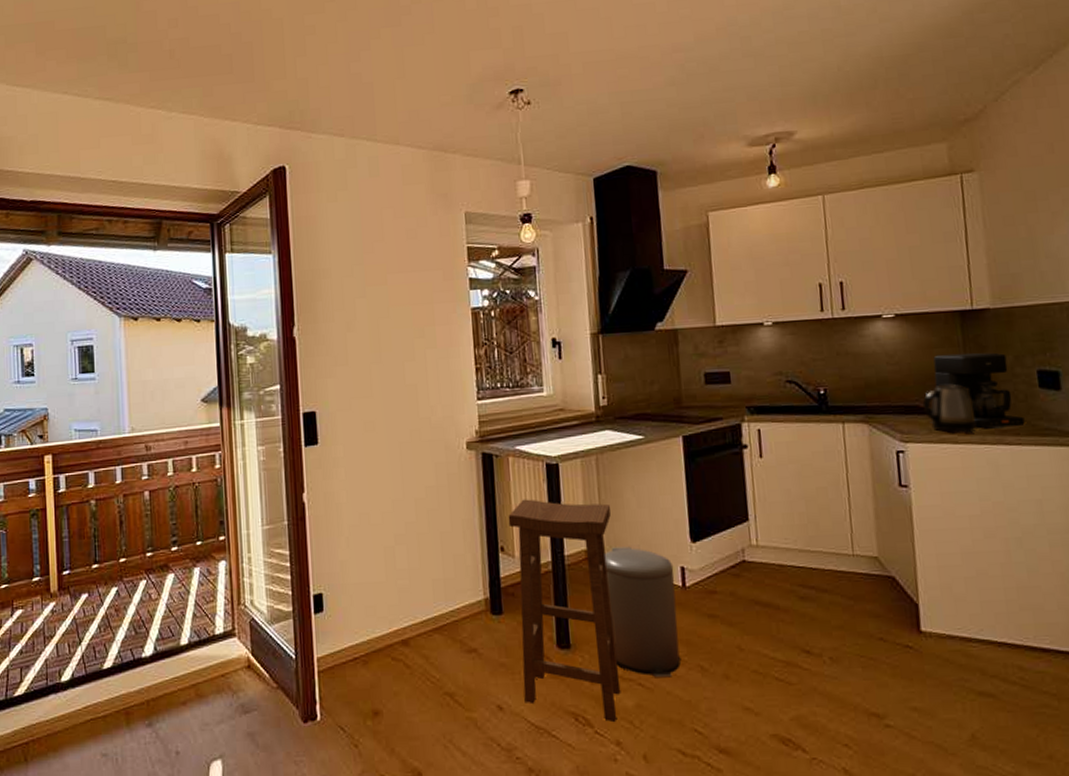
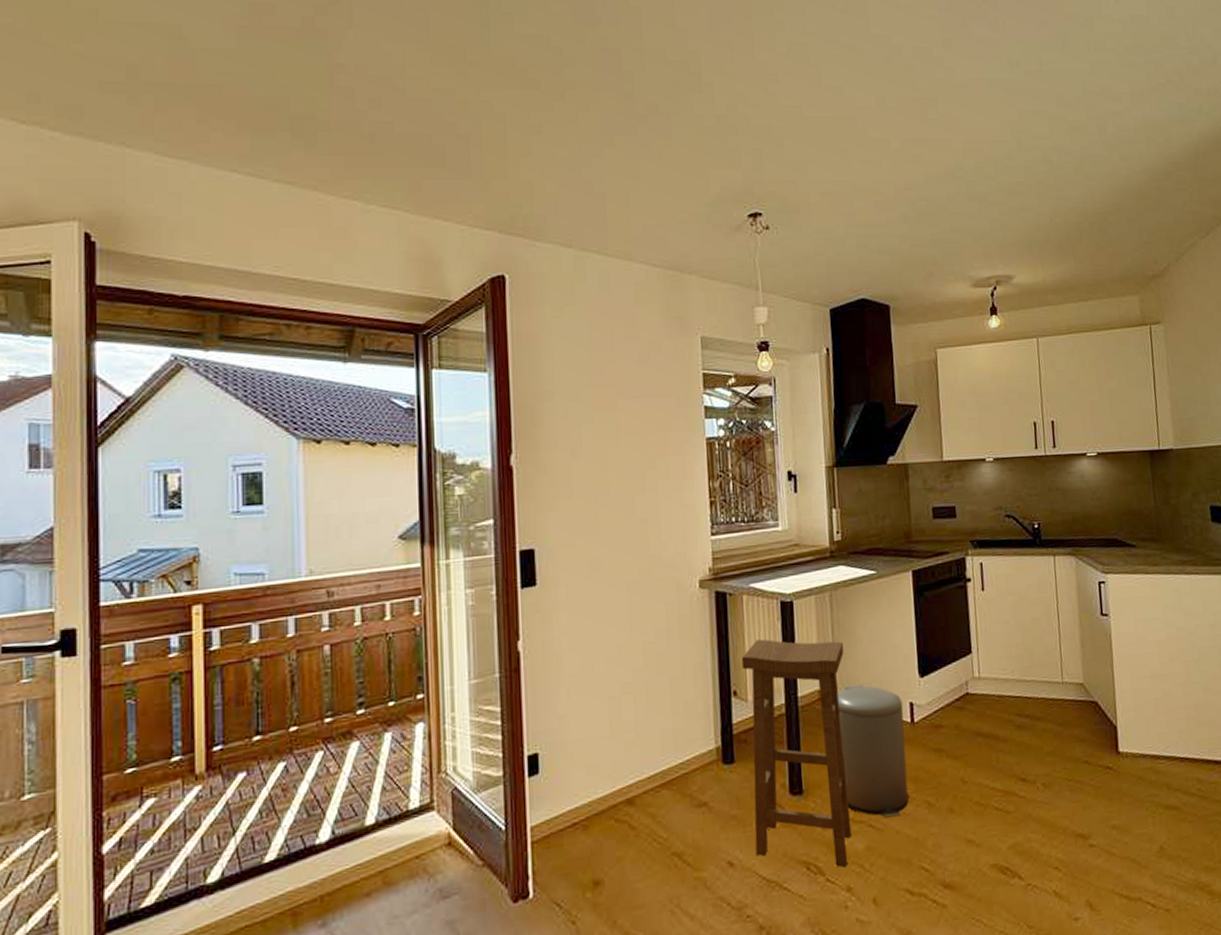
kettle: present [922,384,977,433] -> none [1119,519,1163,564]
coffee maker: present [933,352,1025,428] -> none [1128,489,1201,559]

